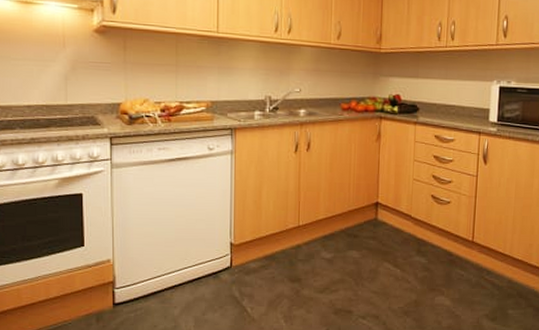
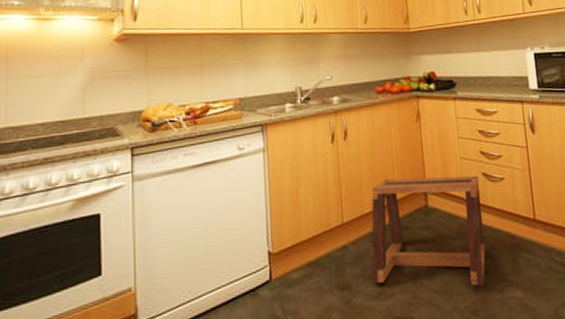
stool: none [320,191,427,292] -> present [371,176,486,286]

